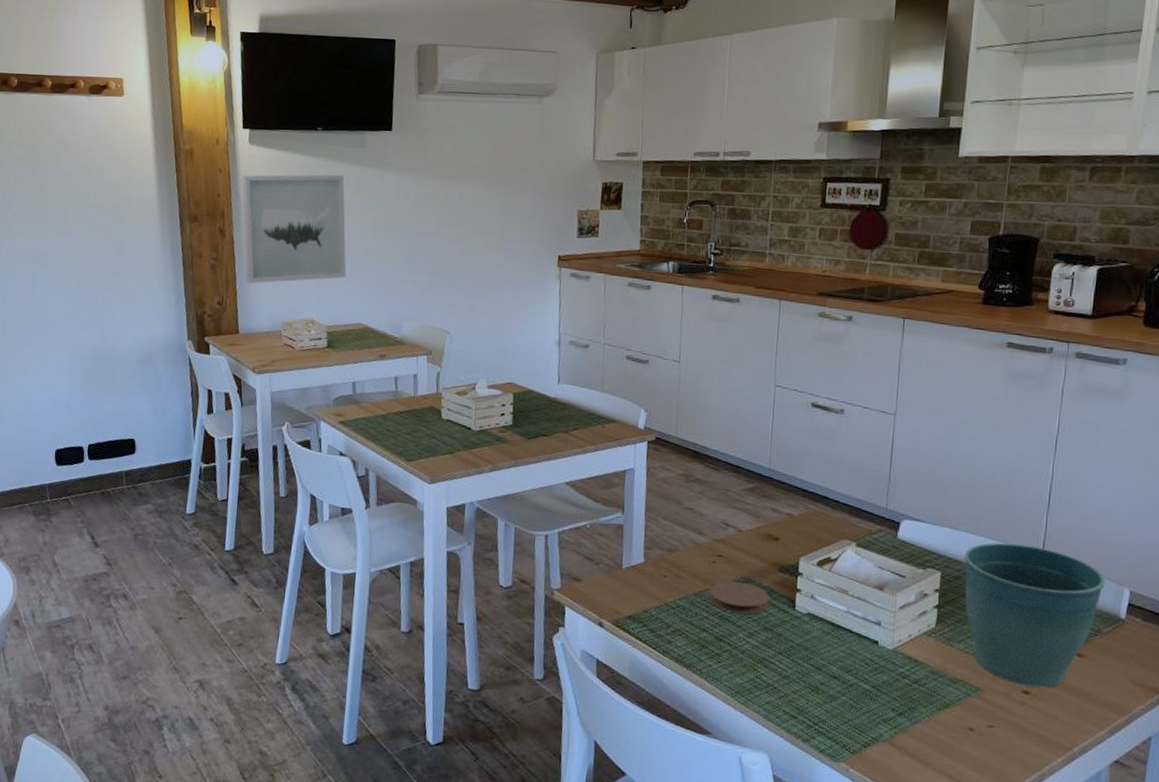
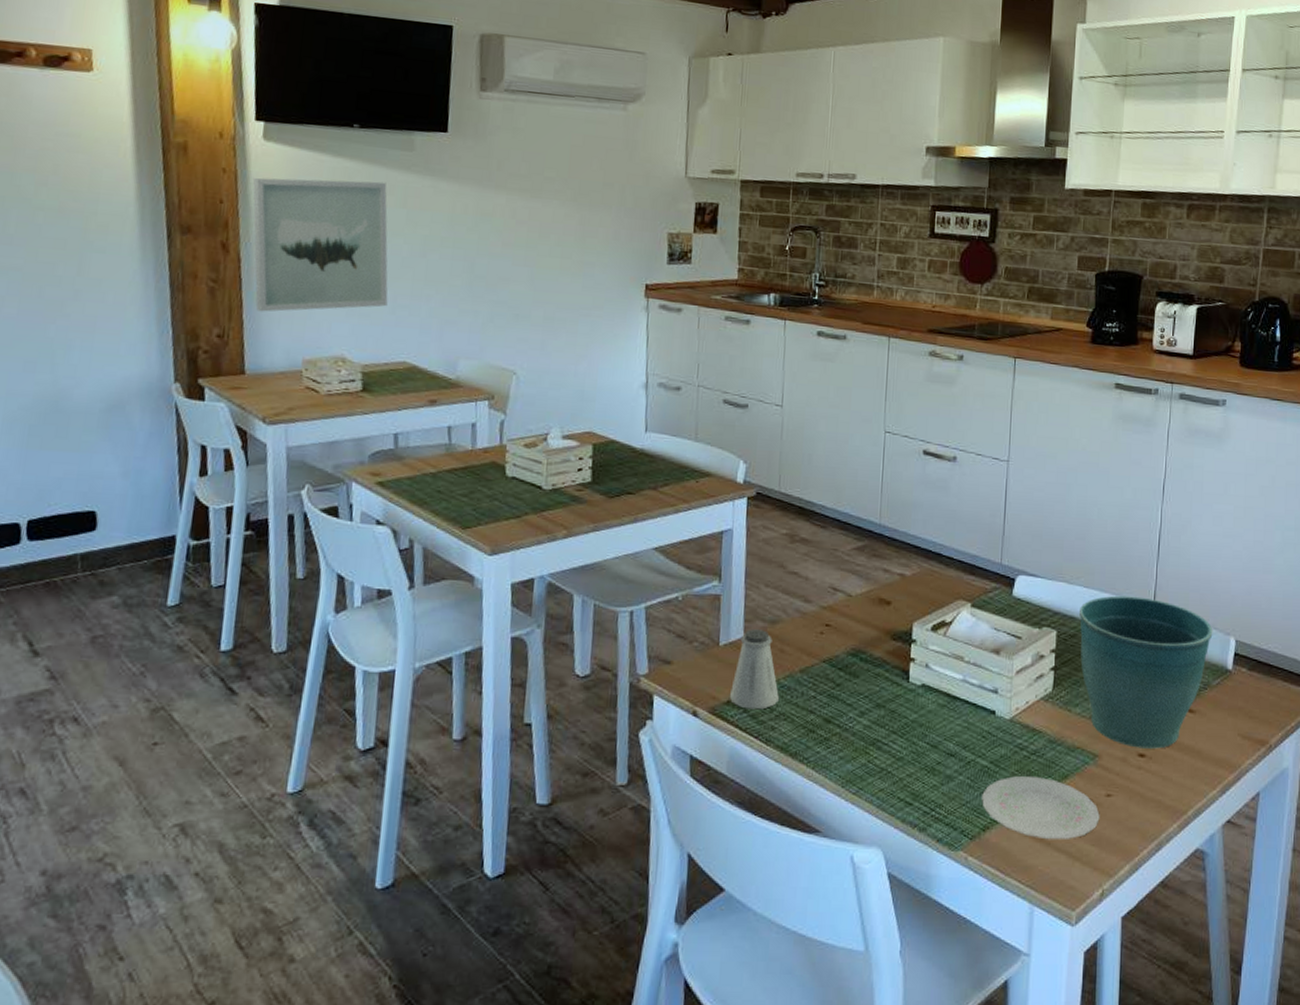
saltshaker: none [631,555,675,625] -> present [730,629,779,710]
coaster: present [709,581,770,614] -> none [817,653,882,690]
plate: none [863,701,981,763] -> present [982,775,1100,840]

